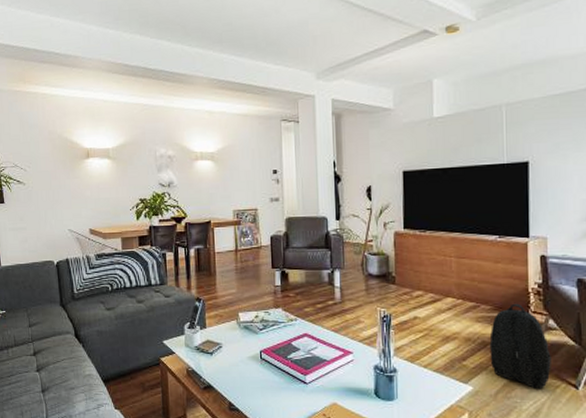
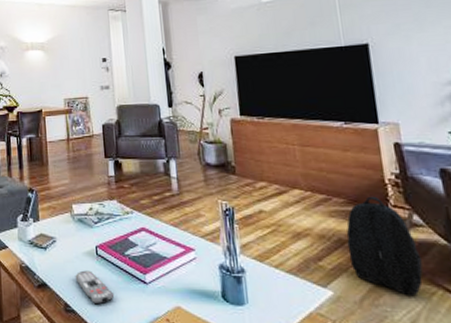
remote control: none [239,373,276,403] -> present [75,270,115,305]

